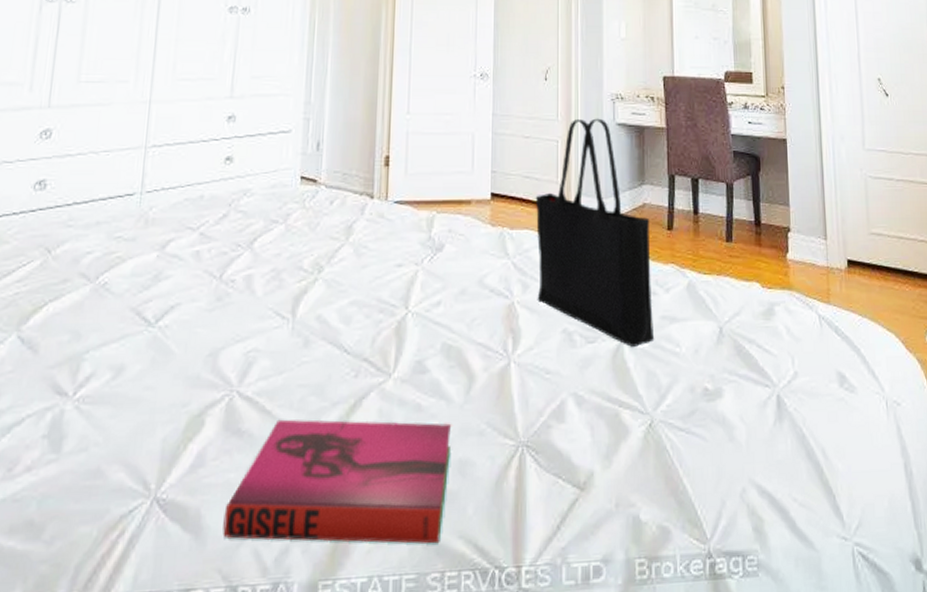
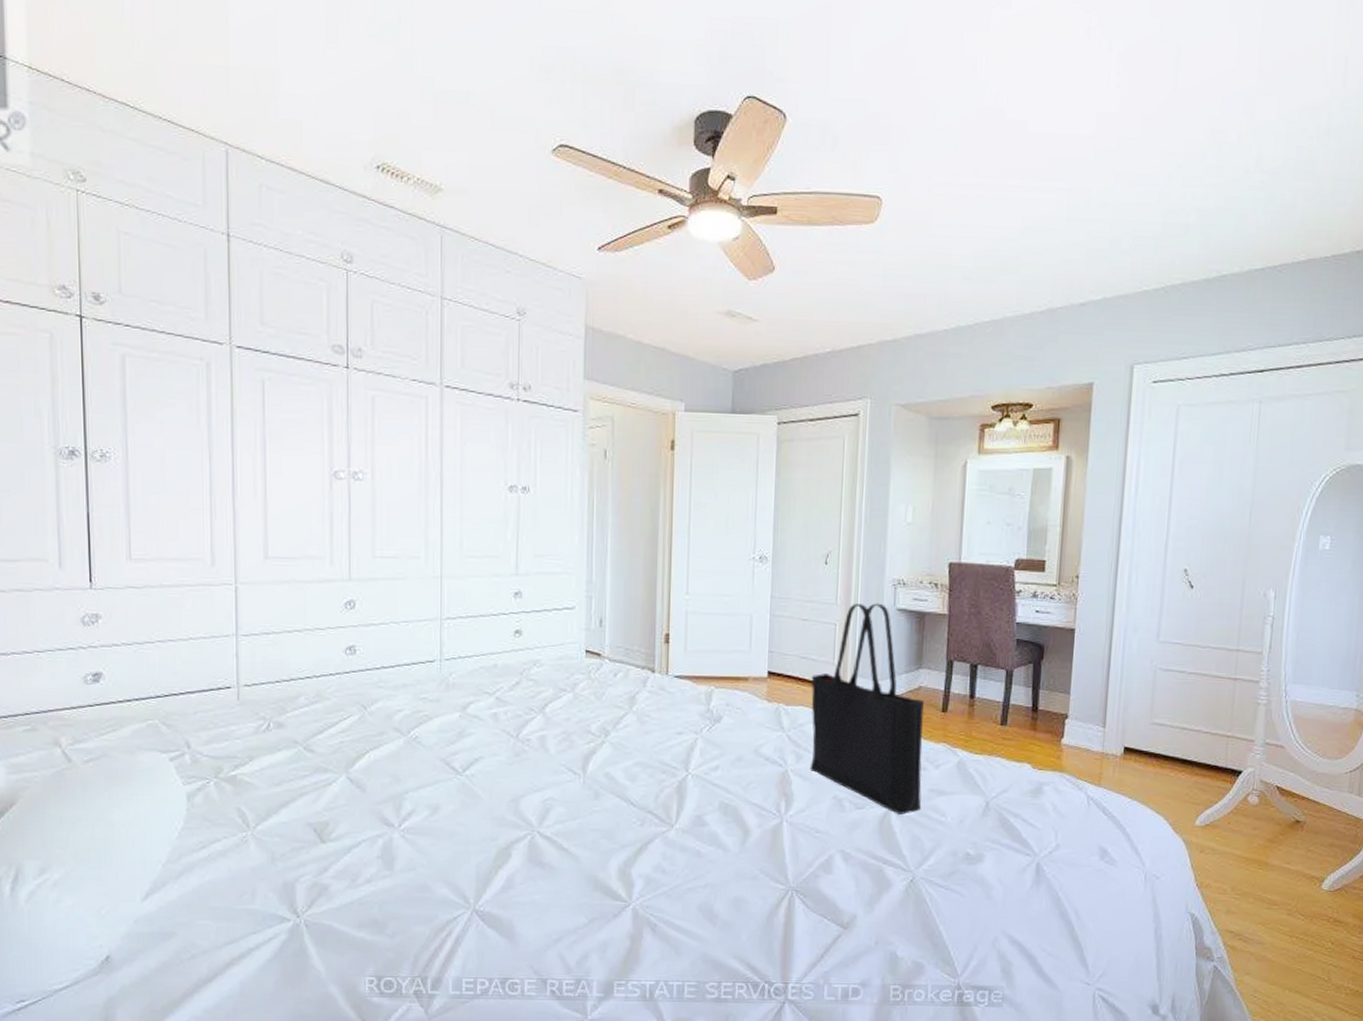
hardback book: present [223,419,451,544] -> none [532,856,727,961]

